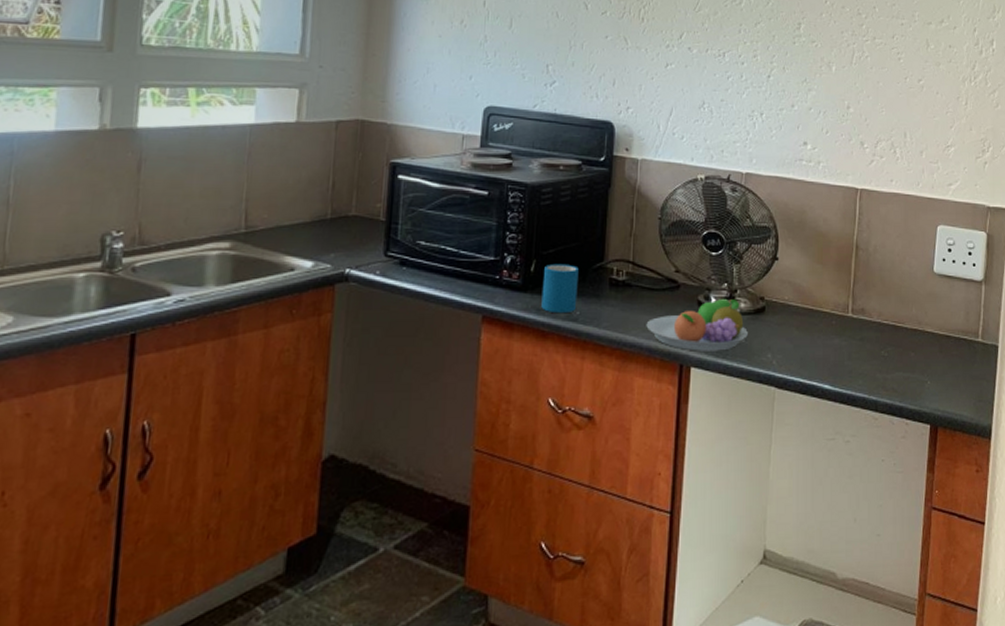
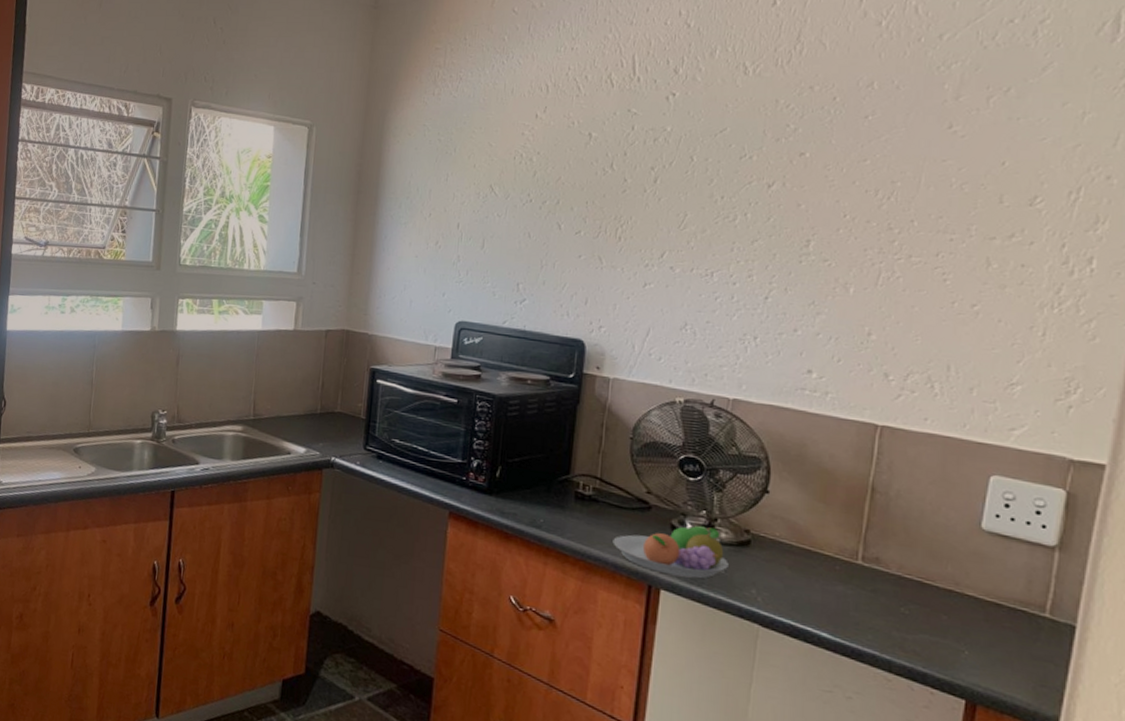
mug: present [541,263,579,314] -> none [505,471,544,520]

